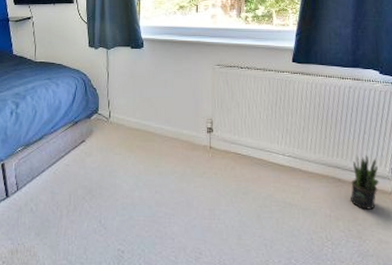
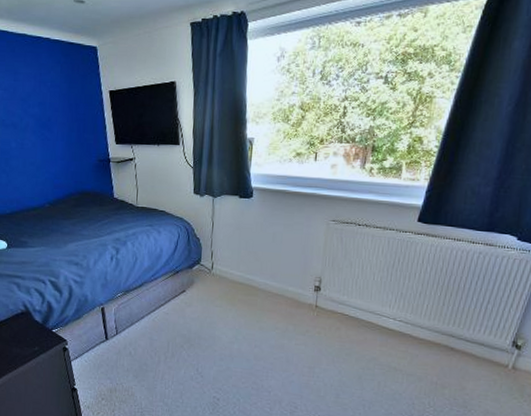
potted plant: present [351,155,380,210] -> none [461,325,498,381]

